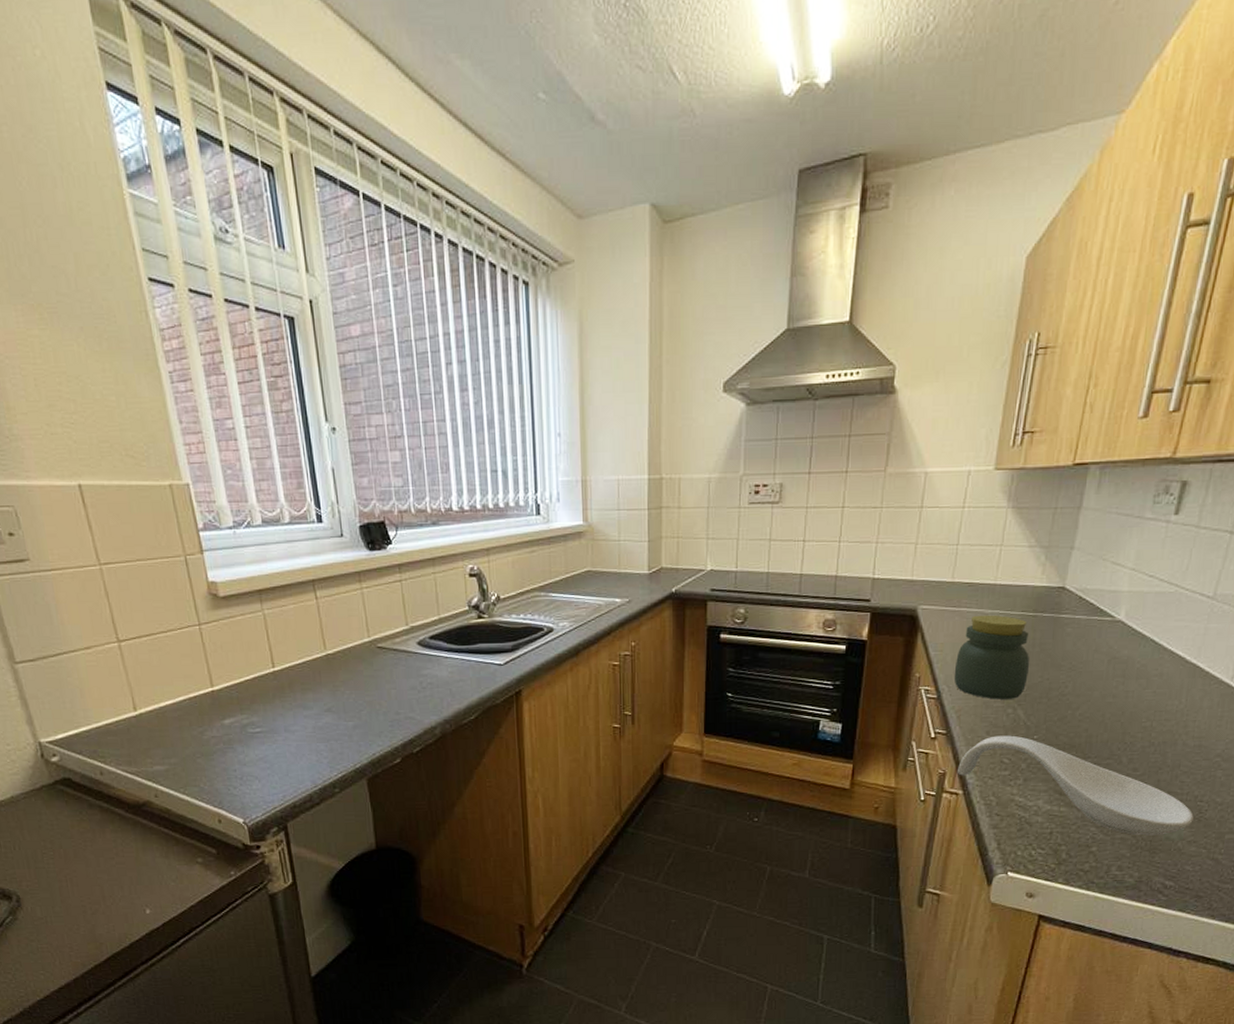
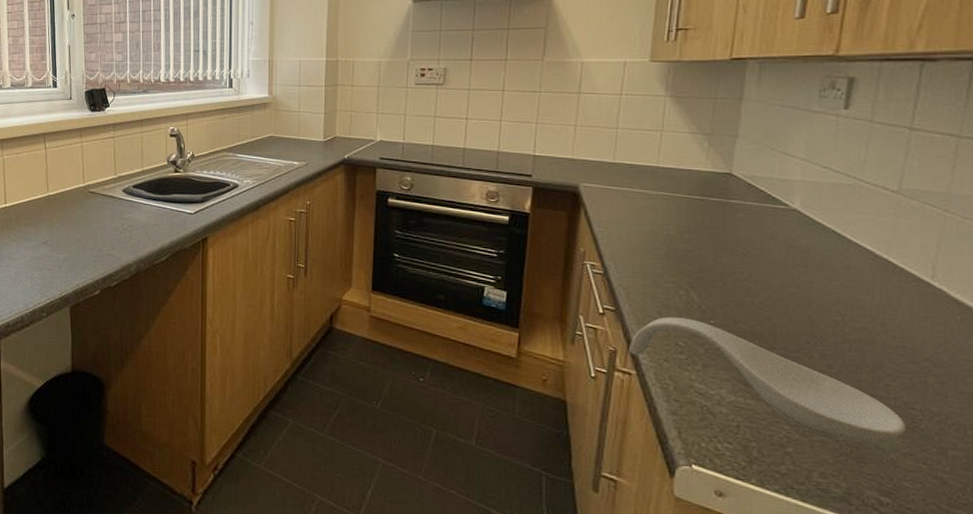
jar: present [954,614,1030,699] -> none [620,195,700,281]

